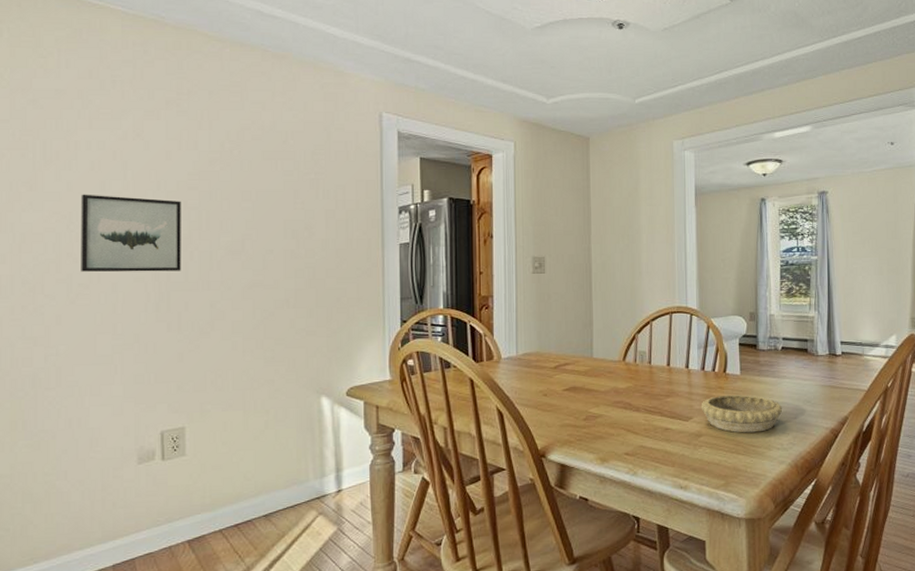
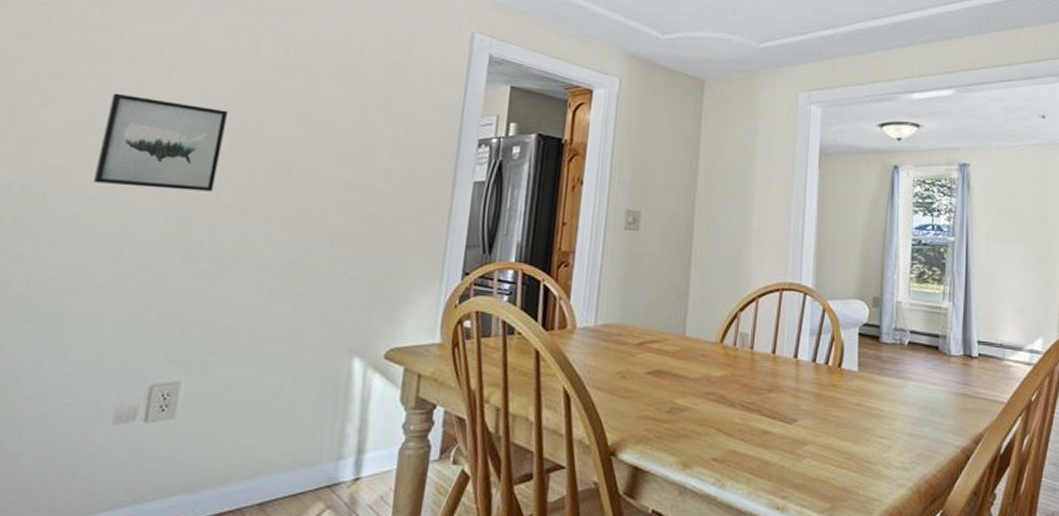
decorative bowl: present [701,394,783,433] -> none [808,395,906,445]

